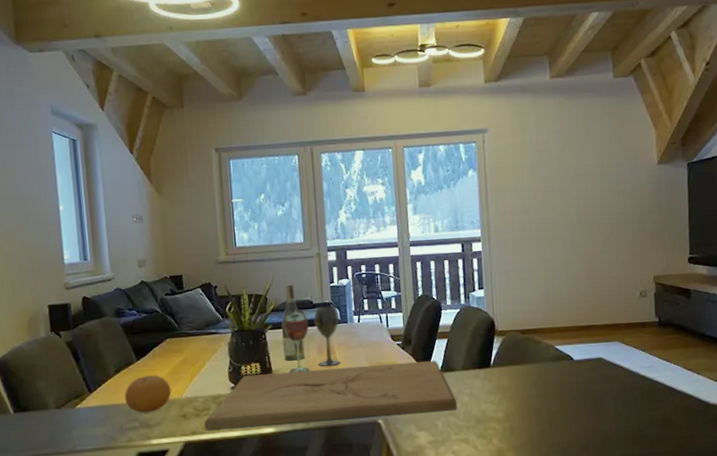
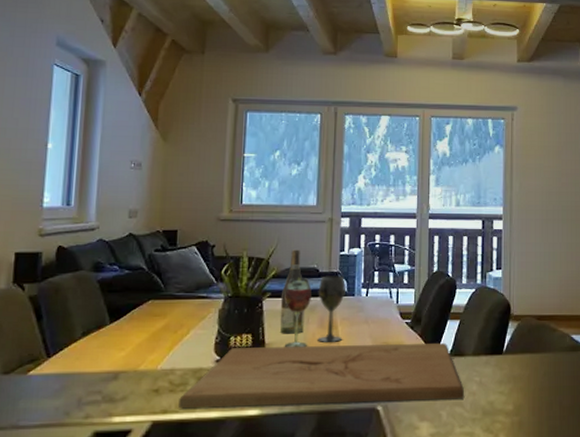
fruit: present [124,375,172,413] -> none [88,341,146,384]

